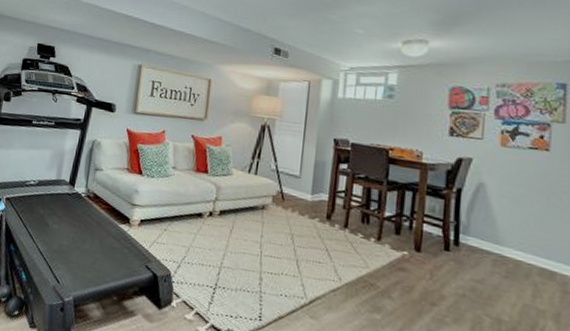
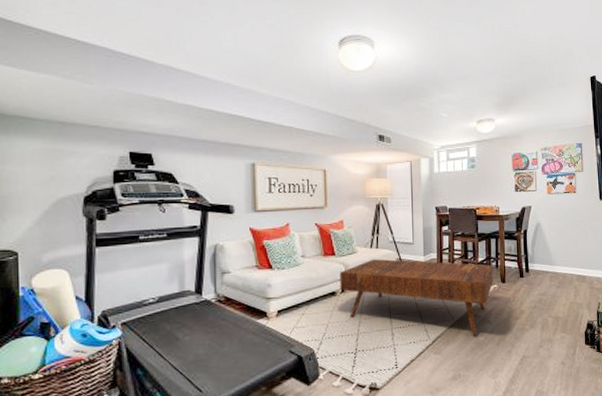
coffee table: none [208,185,405,309] -> present [340,259,493,335]

